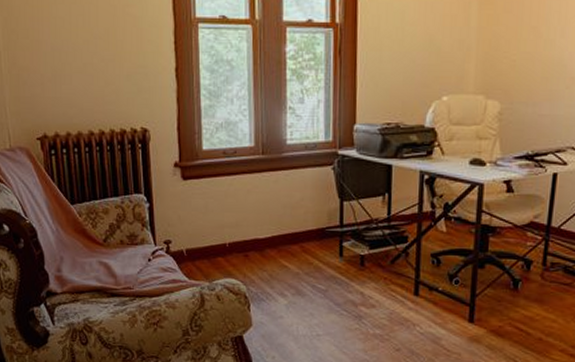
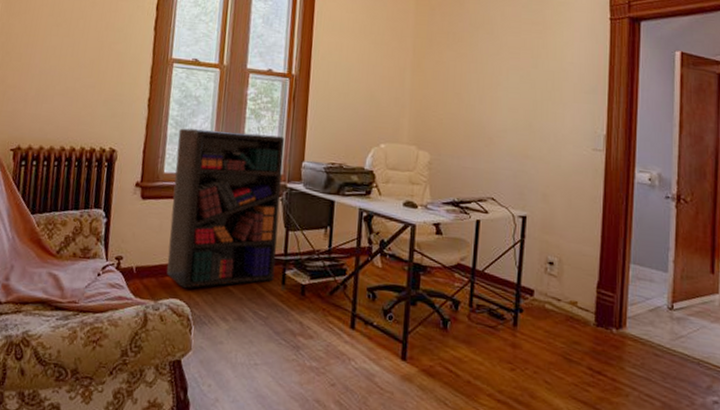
bookshelf: none [213,97,333,268] -> present [167,128,285,289]

